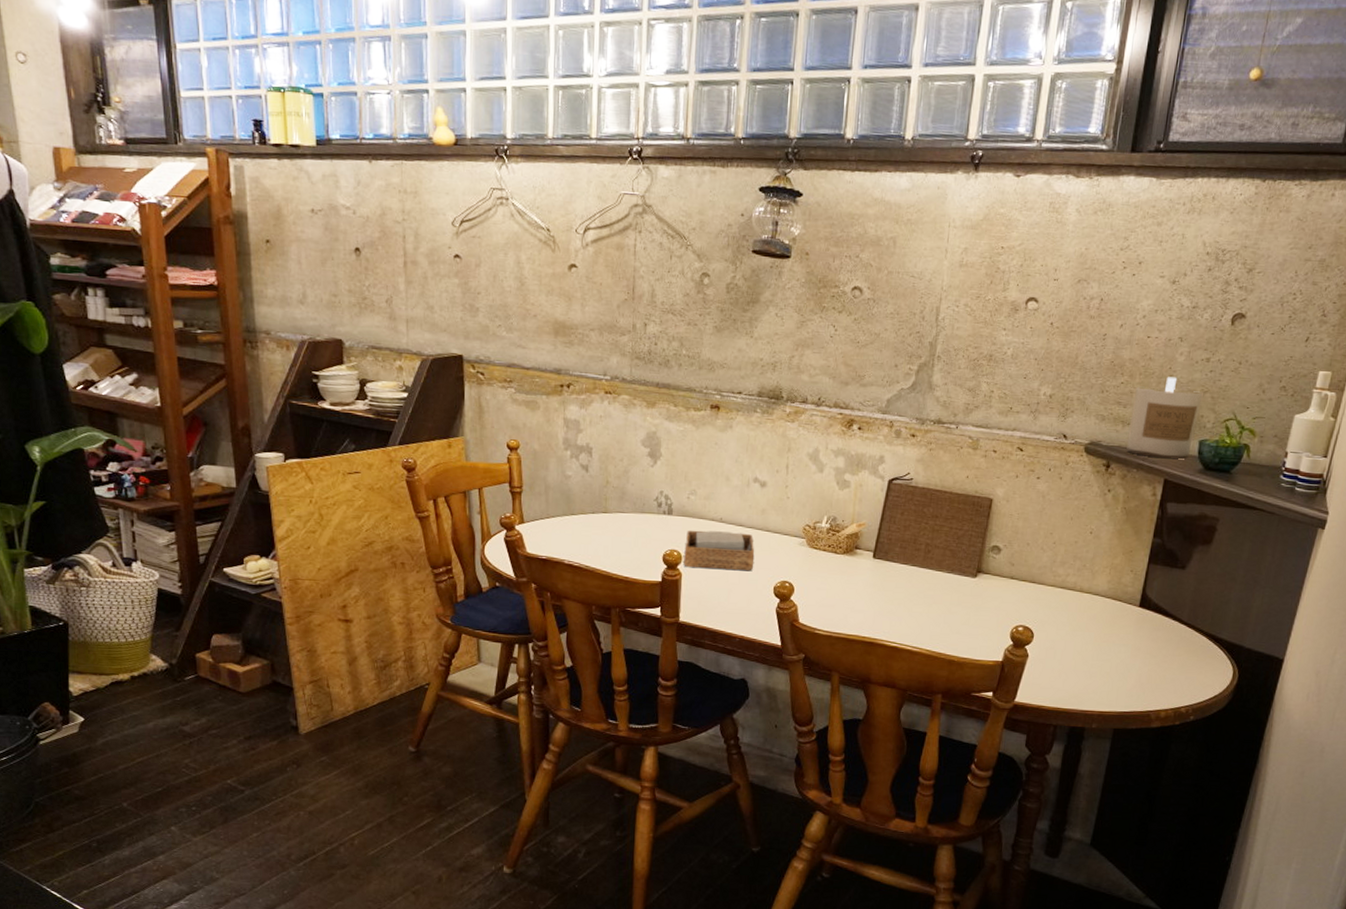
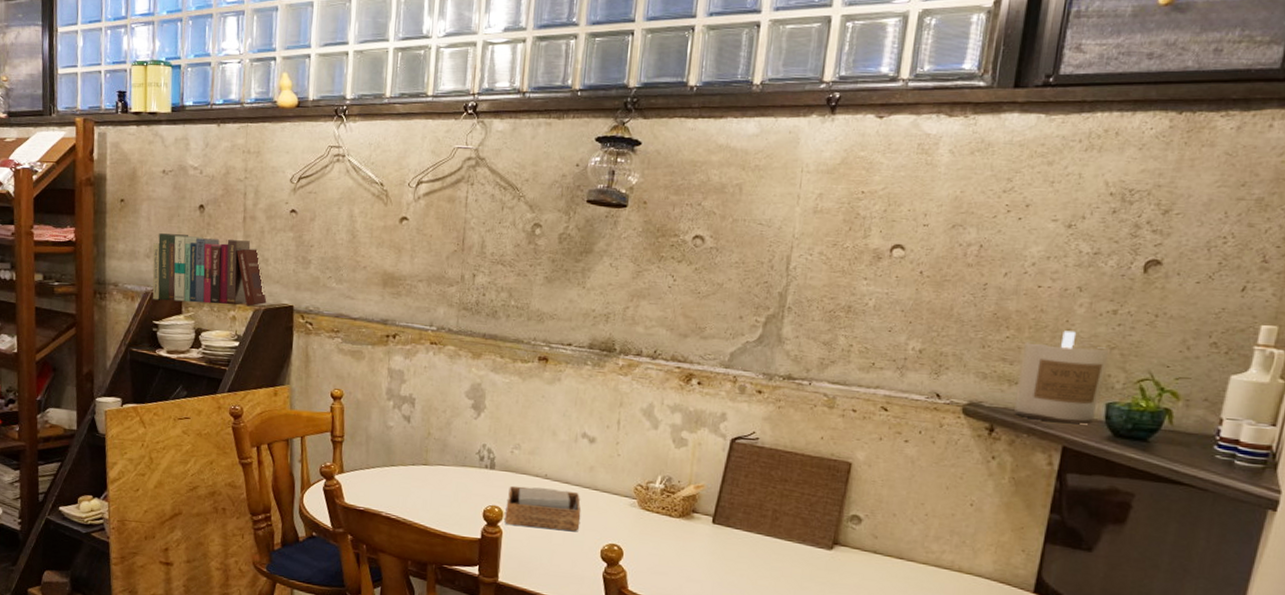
books: none [307,278,435,356] -> present [152,233,267,307]

